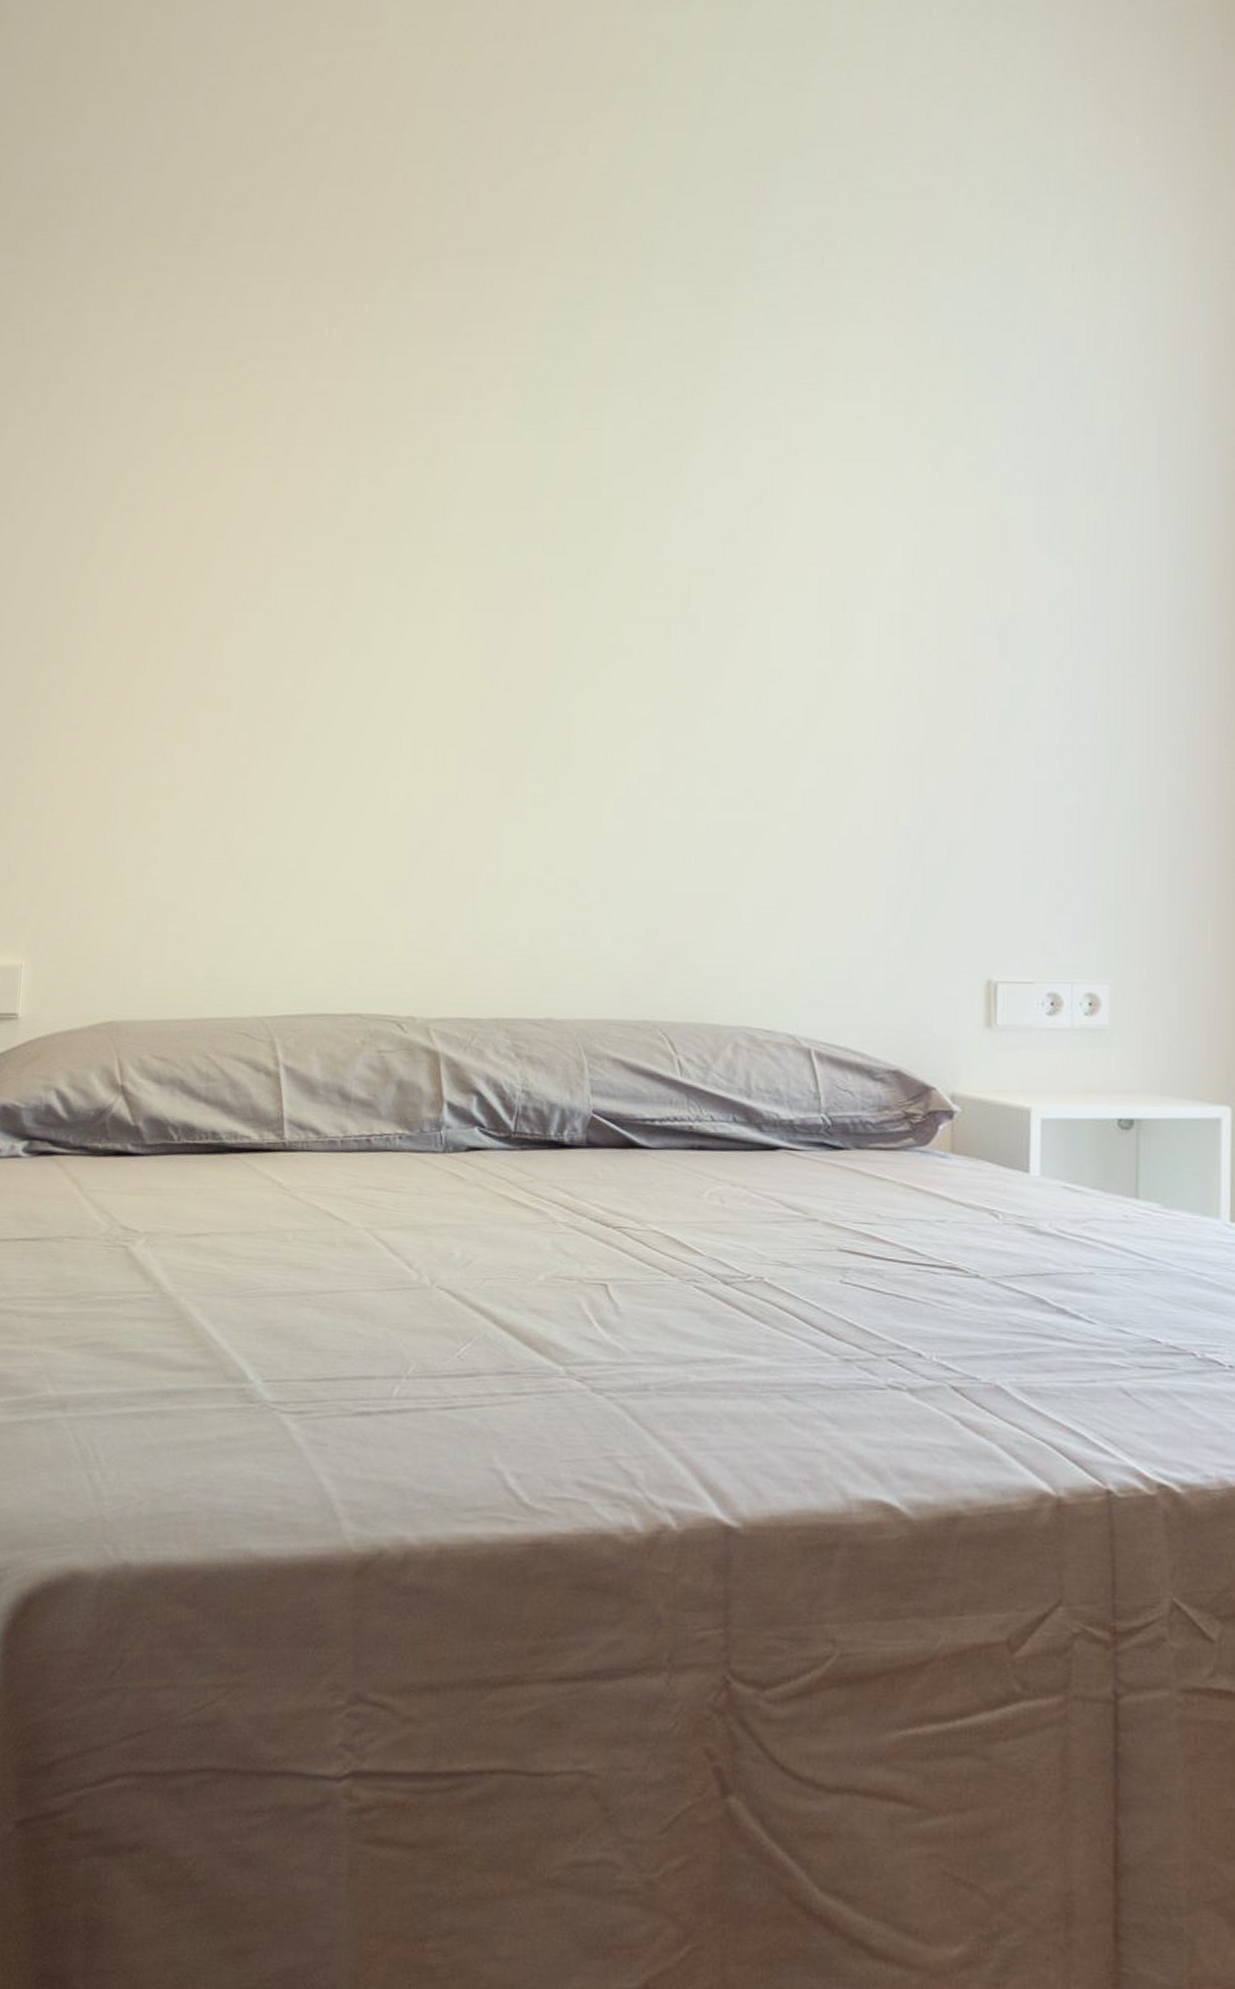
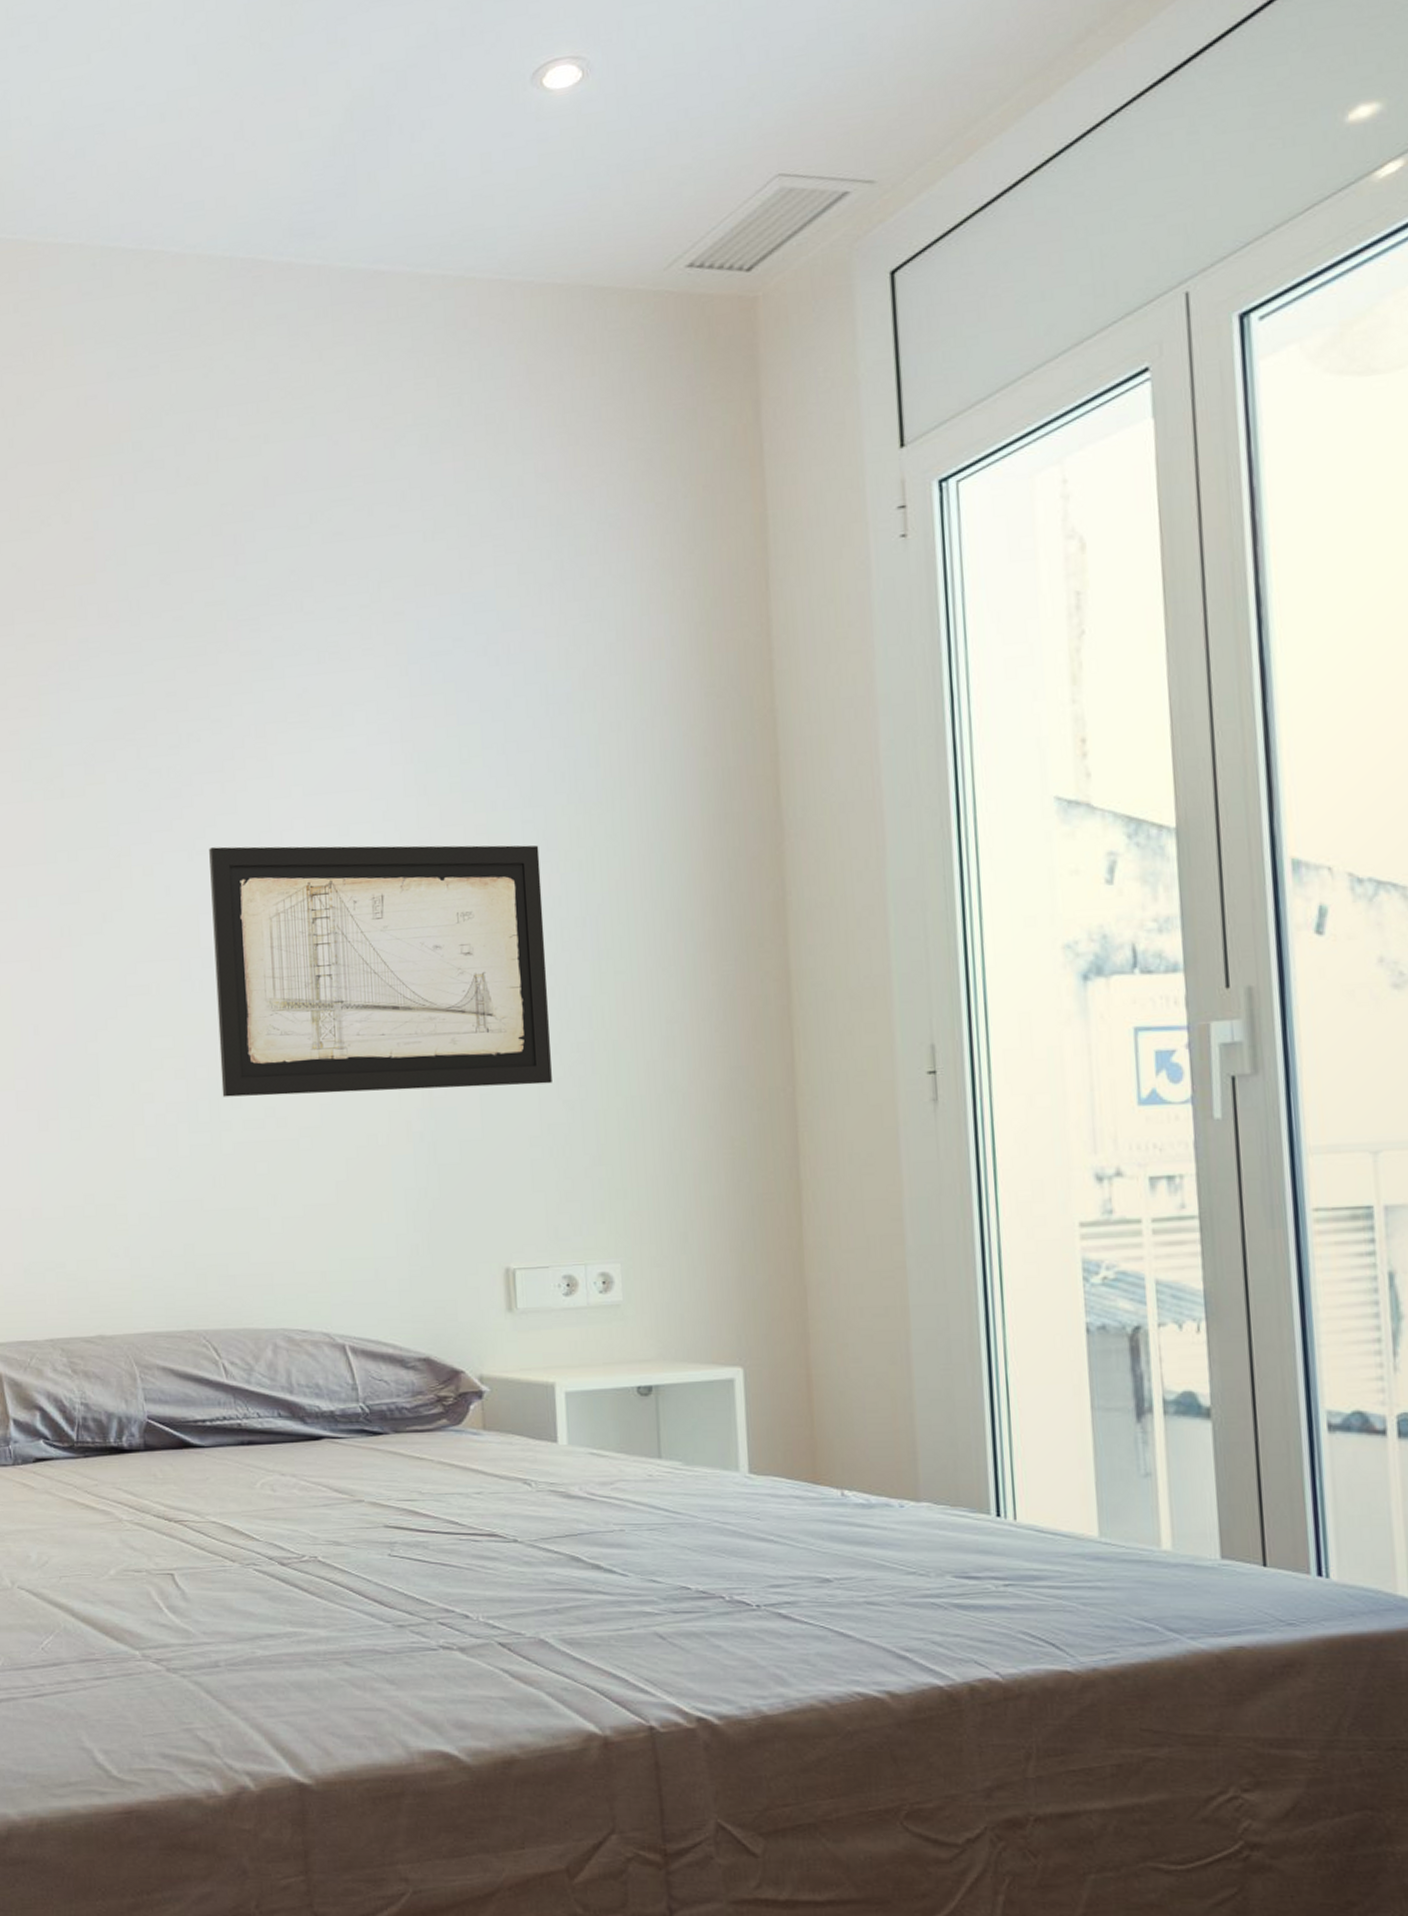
wall art: none [700,507,1053,787] -> present [209,845,552,1097]

